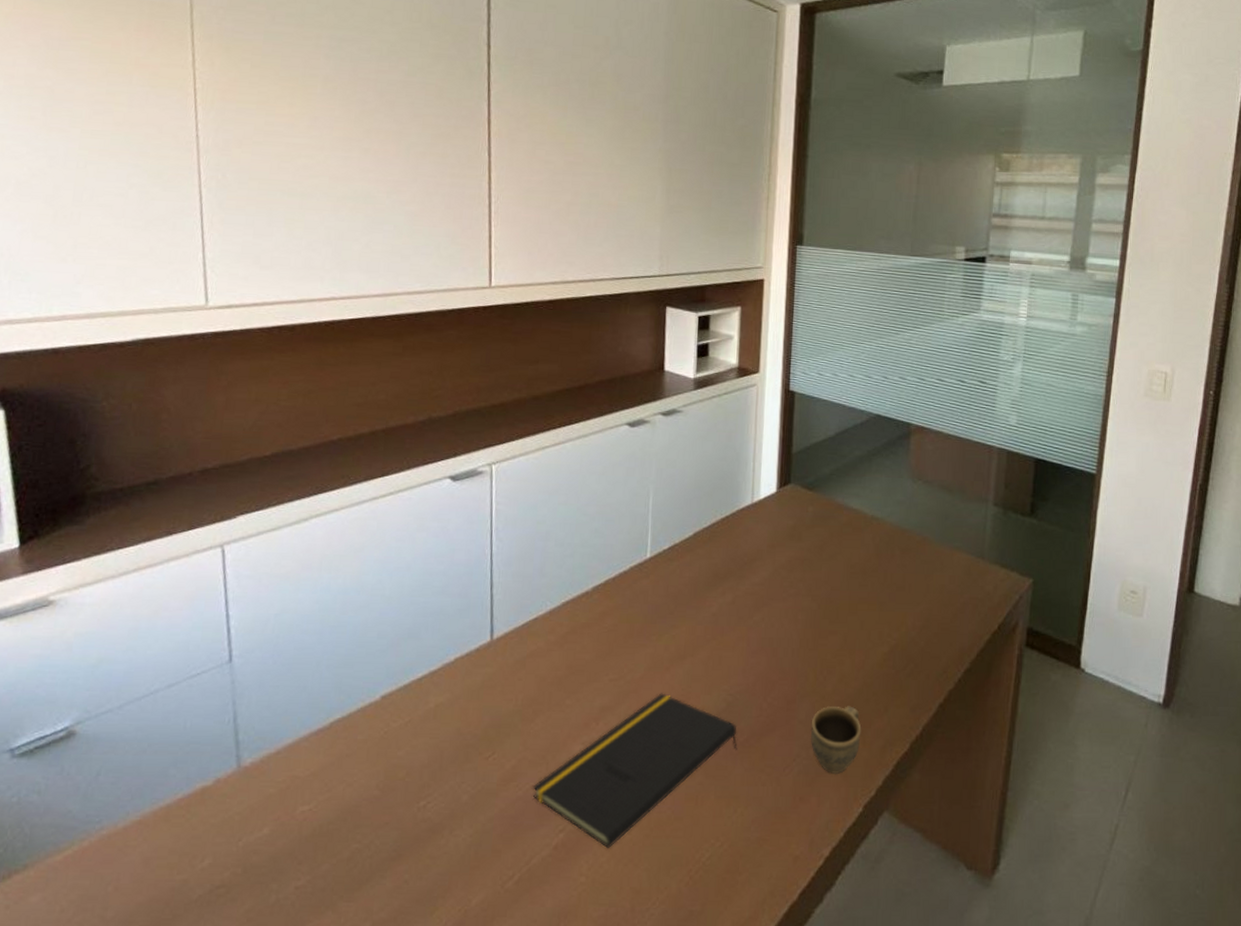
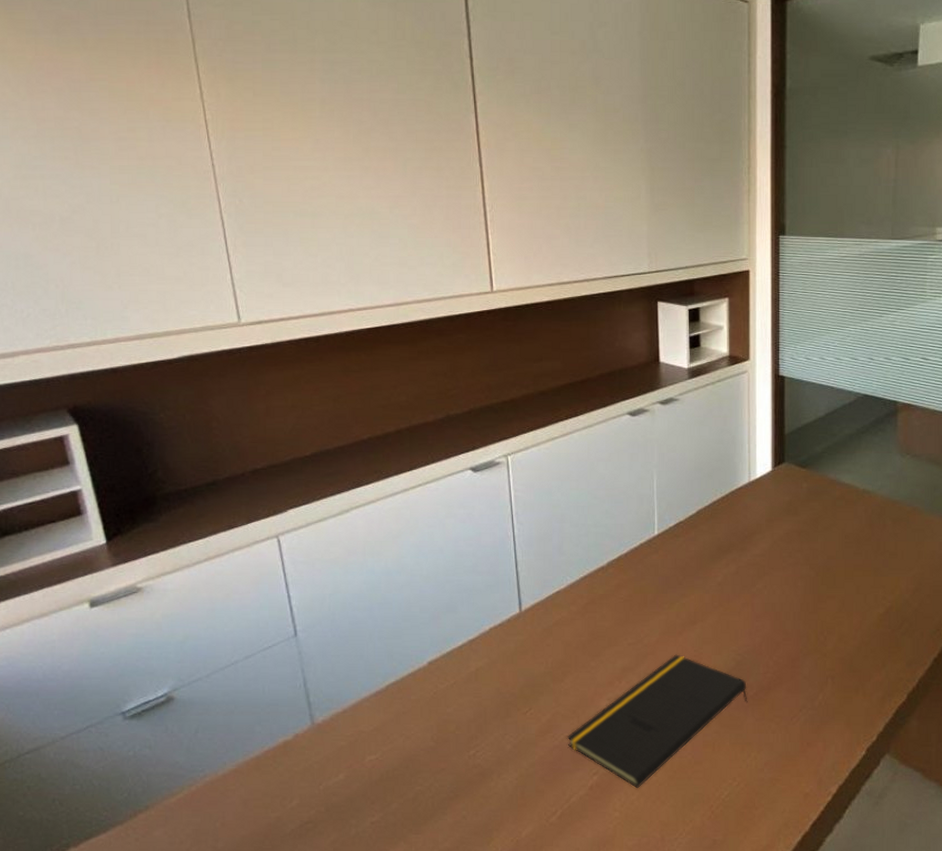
cup: present [810,705,862,774] -> none [814,662,862,722]

